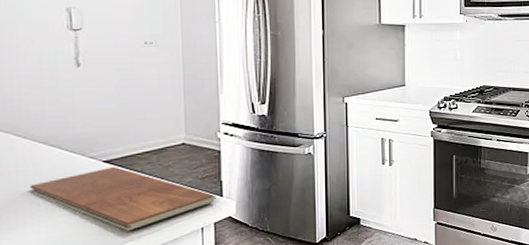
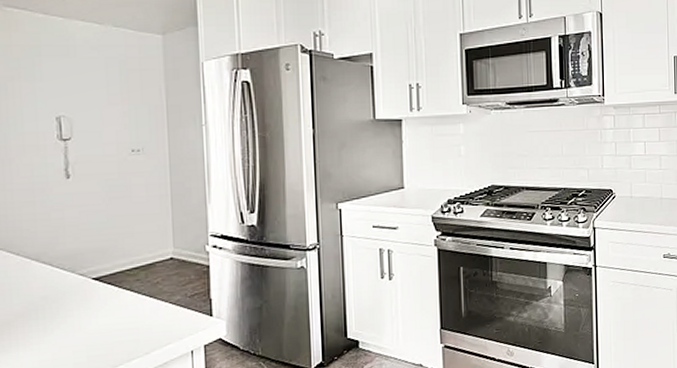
chopping board: present [29,166,216,231] -> none [22,283,206,354]

